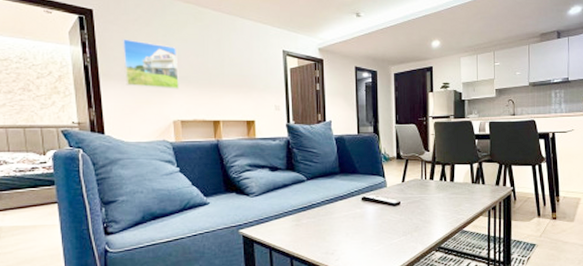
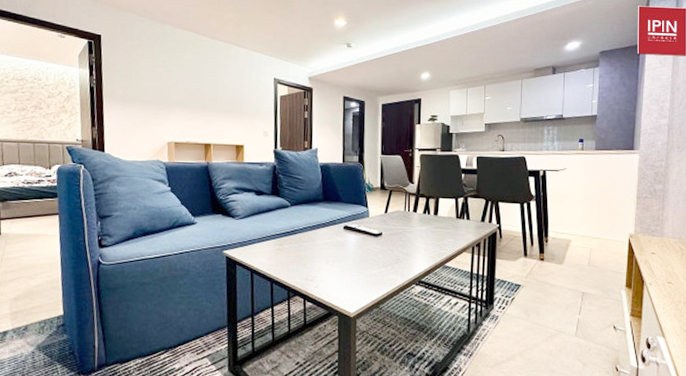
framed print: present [122,39,179,90] -> none [125,63,175,113]

